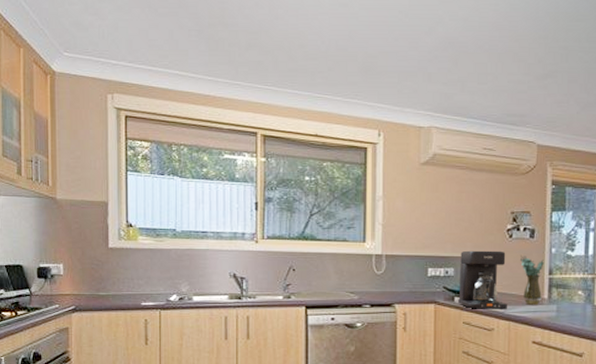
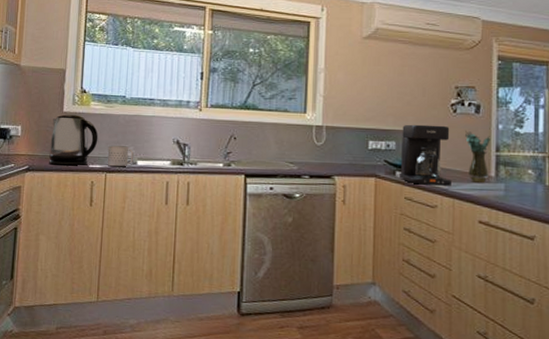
kettle: none [97,250,149,305] -> present [49,114,98,167]
mug: none [160,281,188,304] -> present [107,145,134,167]

